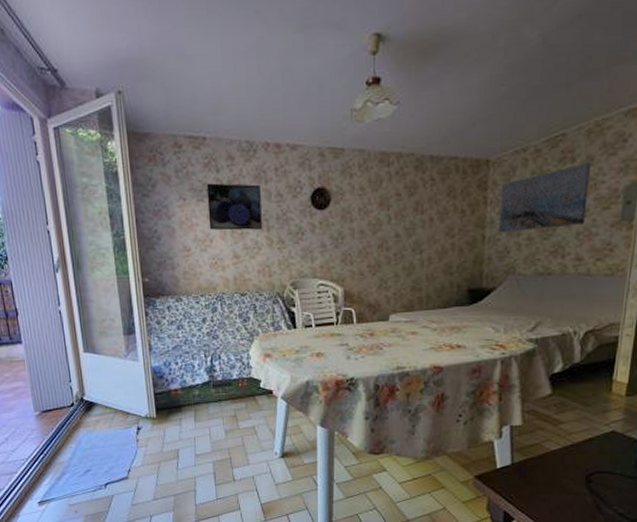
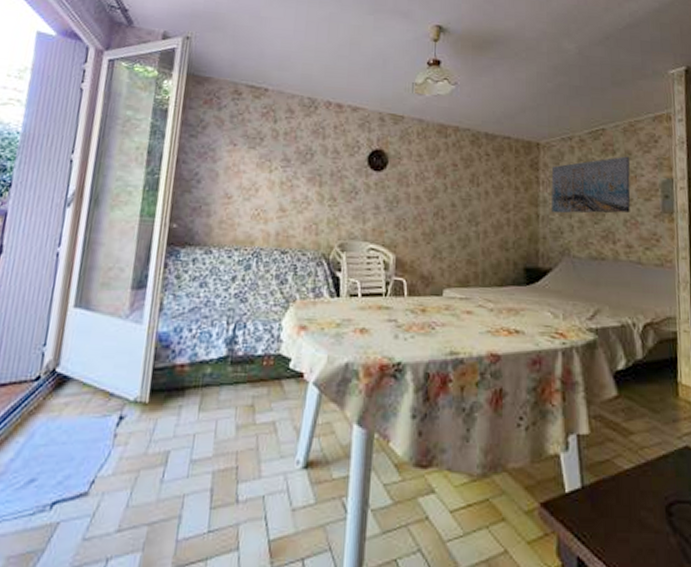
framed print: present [206,183,262,231] -> none [257,132,317,184]

